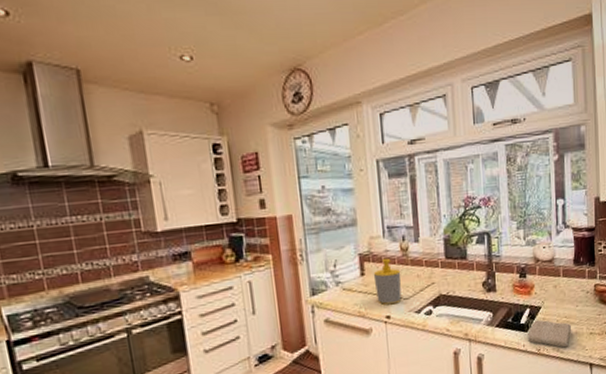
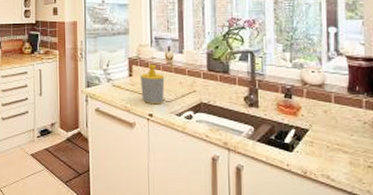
washcloth: present [528,319,572,348] -> none [292,142,345,176]

